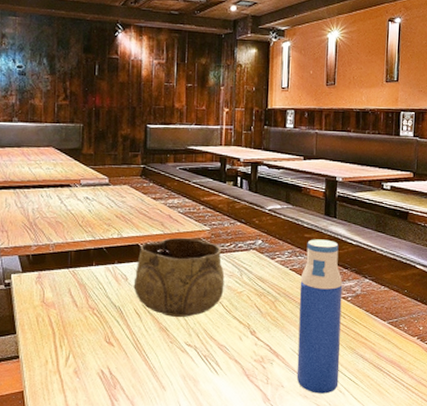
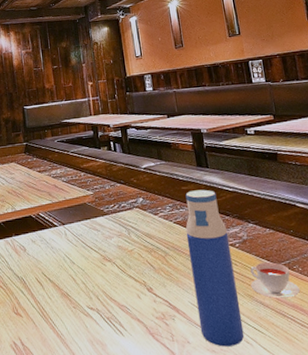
decorative bowl: present [133,237,225,318] -> none [31,204,116,283]
teacup: none [354,317,401,354] -> present [250,261,300,299]

